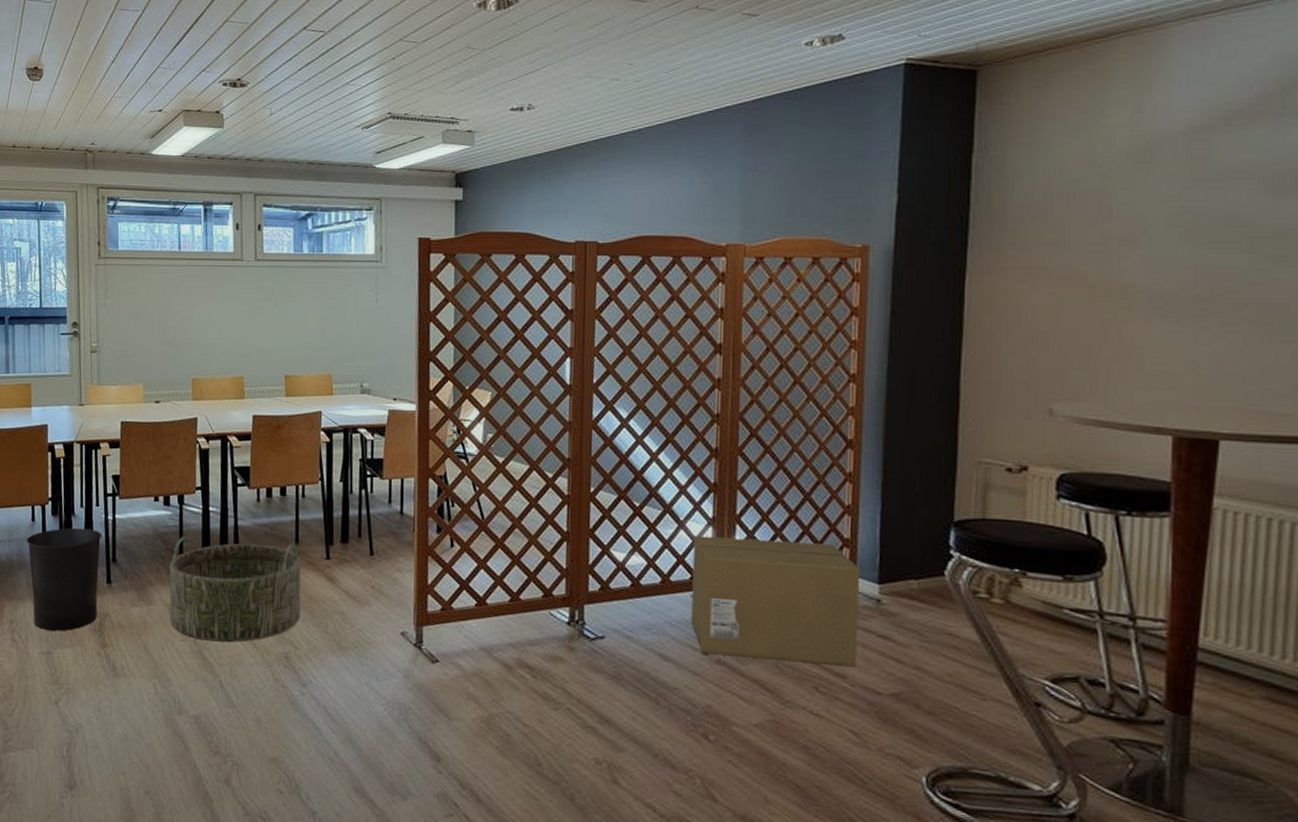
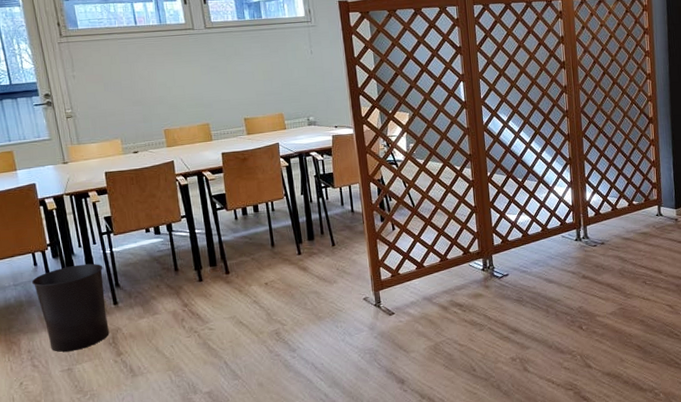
basket: present [169,536,302,642] -> none [168,247,284,334]
box: present [690,535,861,667] -> none [560,188,667,273]

